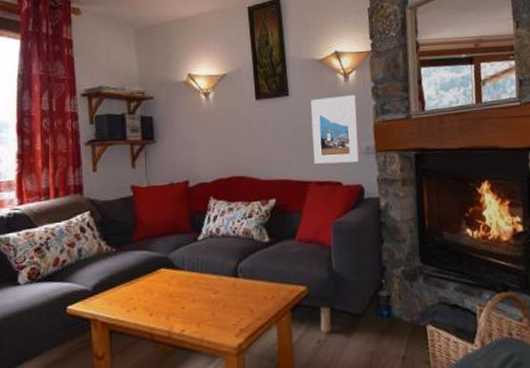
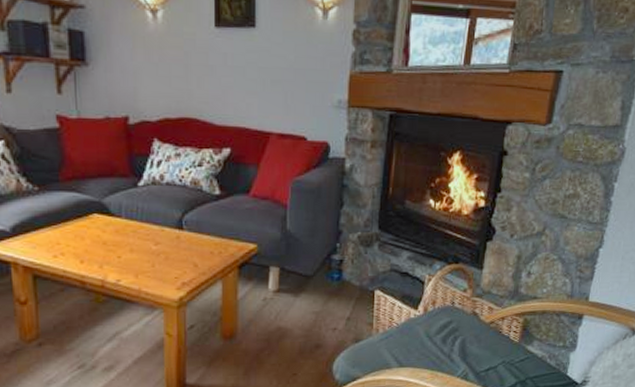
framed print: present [311,94,359,164] -> none [277,35,333,117]

